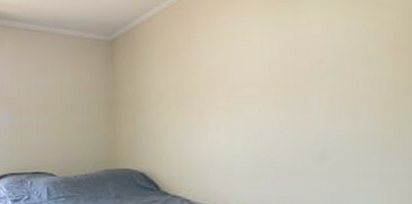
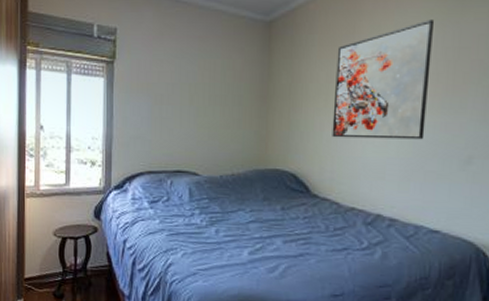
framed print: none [175,26,271,138] -> present [332,20,433,140]

